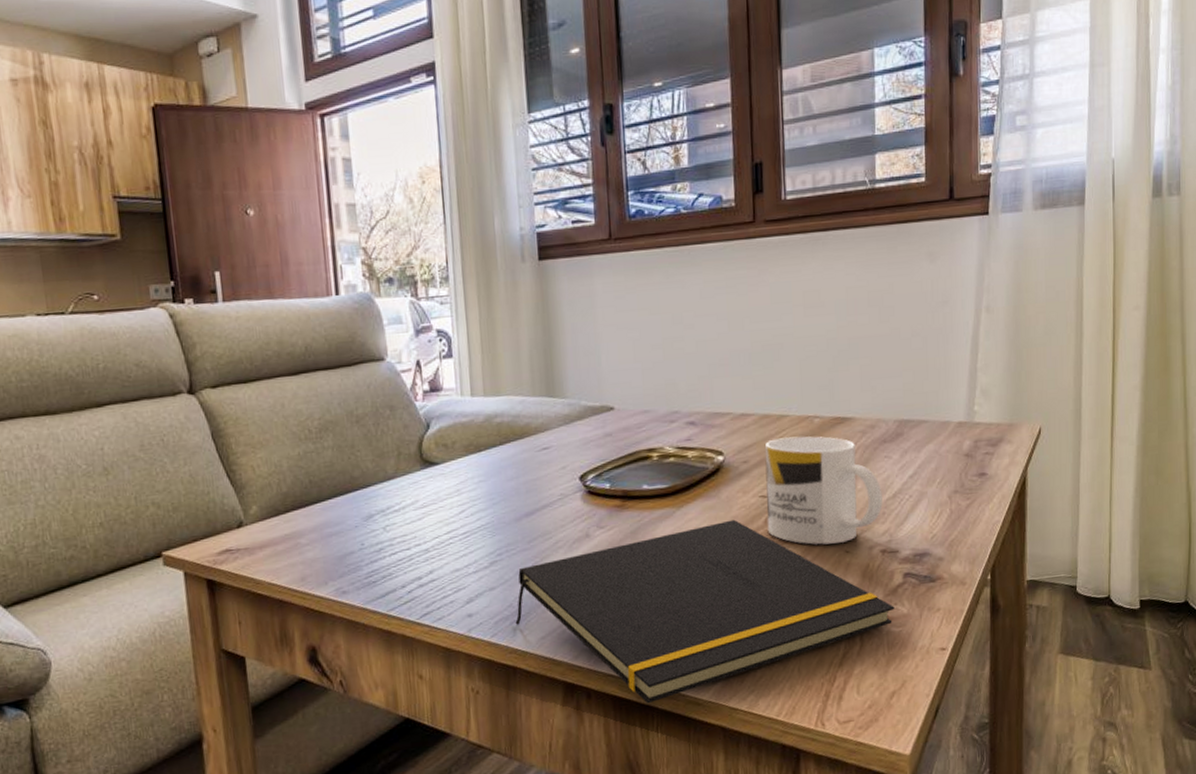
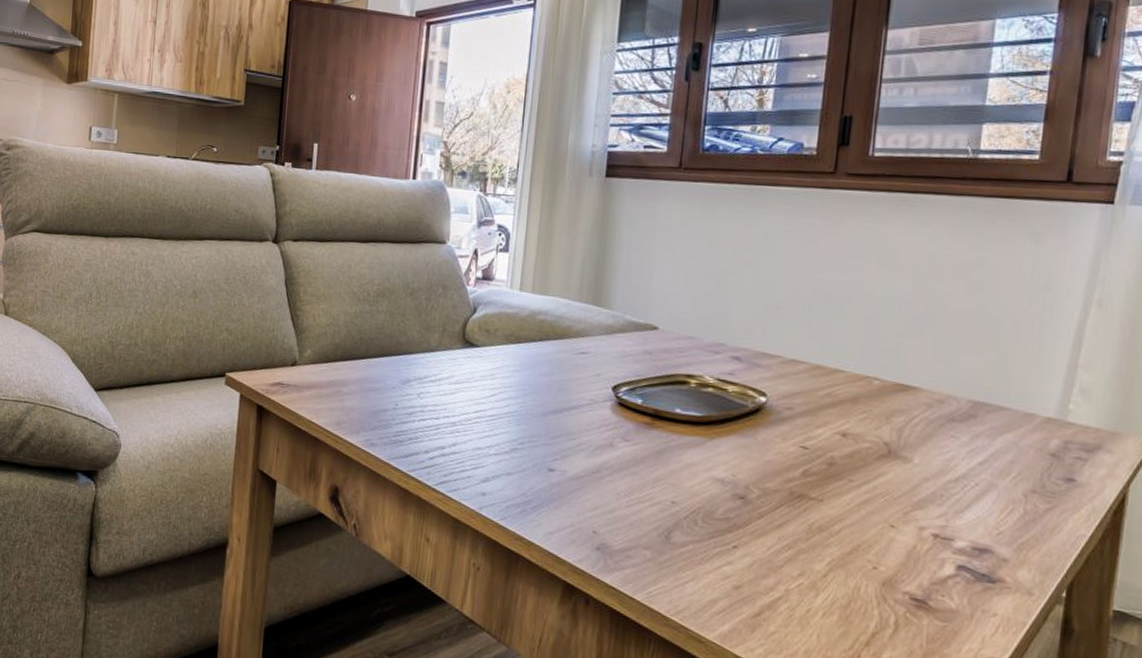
notepad: present [515,519,895,704] -> none [526,460,941,627]
mug: present [765,436,883,546] -> none [804,392,943,516]

